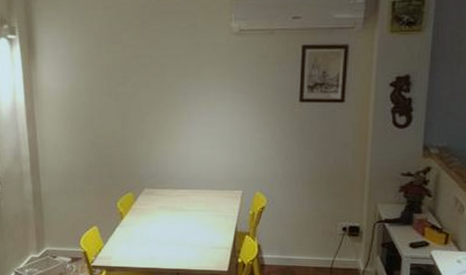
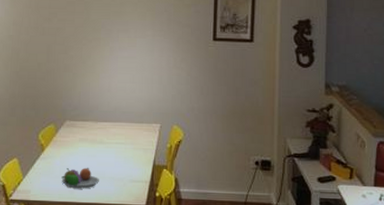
fruit bowl: none [142,235,180,256] -> present [61,168,99,189]

